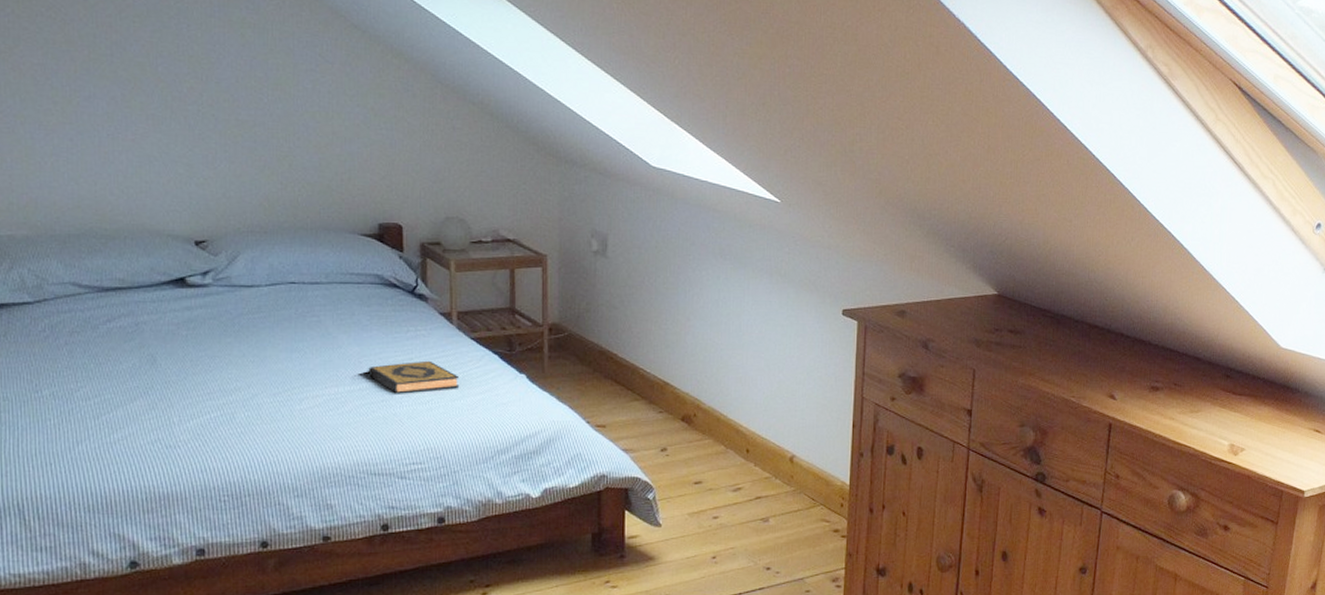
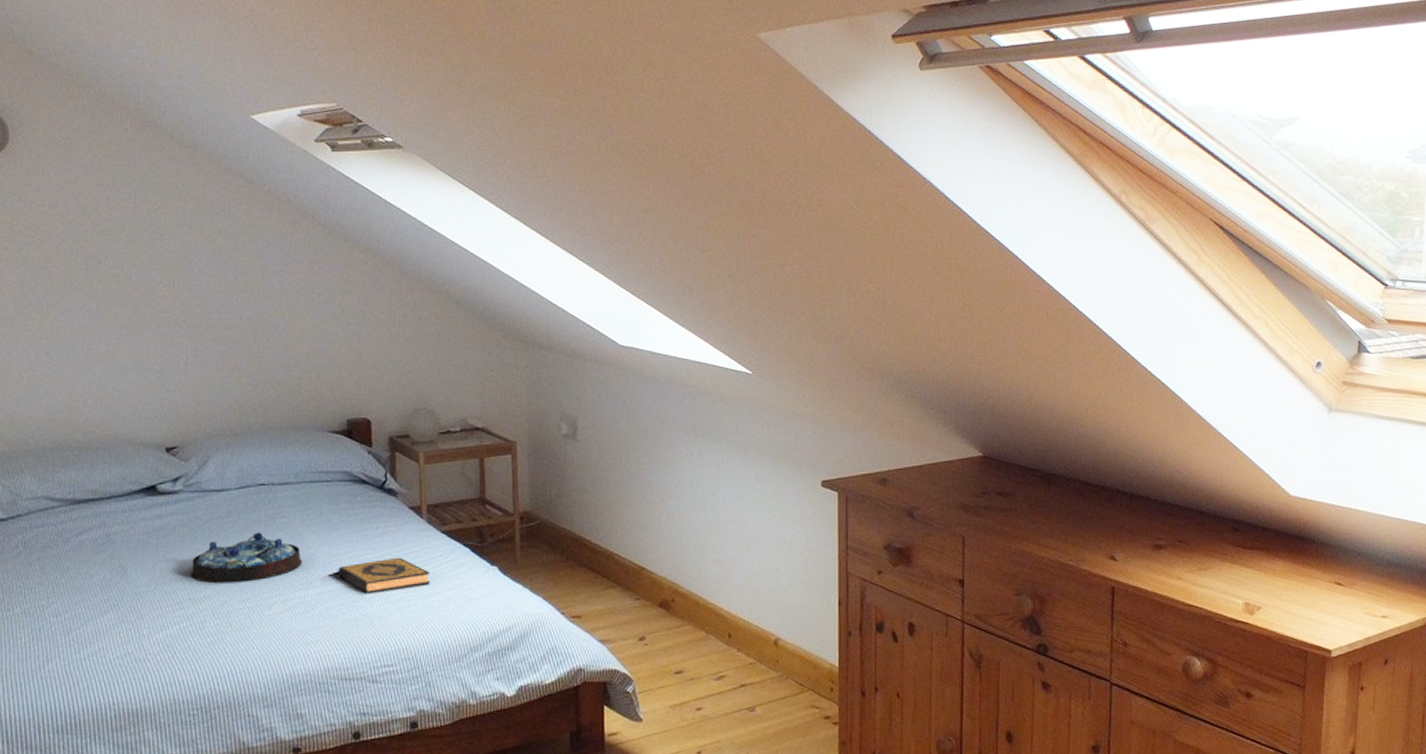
serving tray: none [221,329,332,377] -> present [190,532,302,583]

